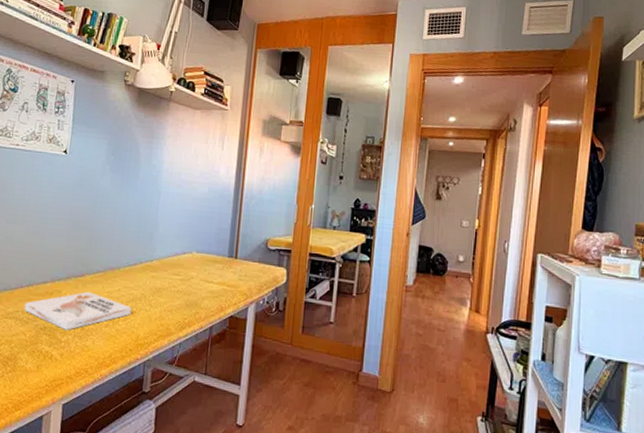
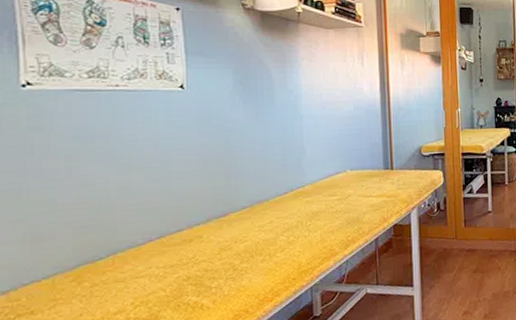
book: present [24,291,132,330] -> none [158,230,289,276]

